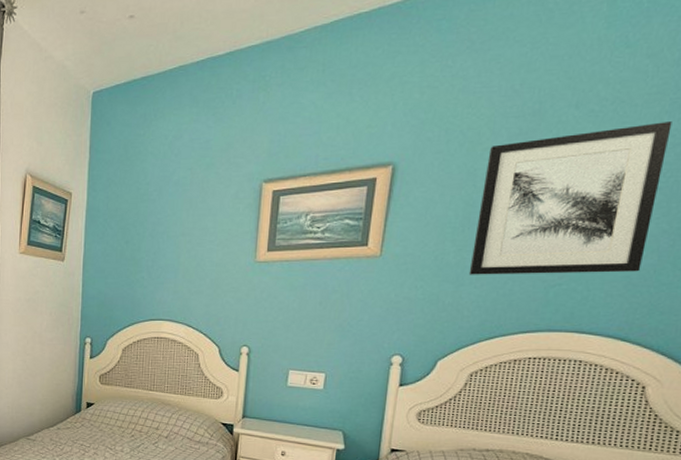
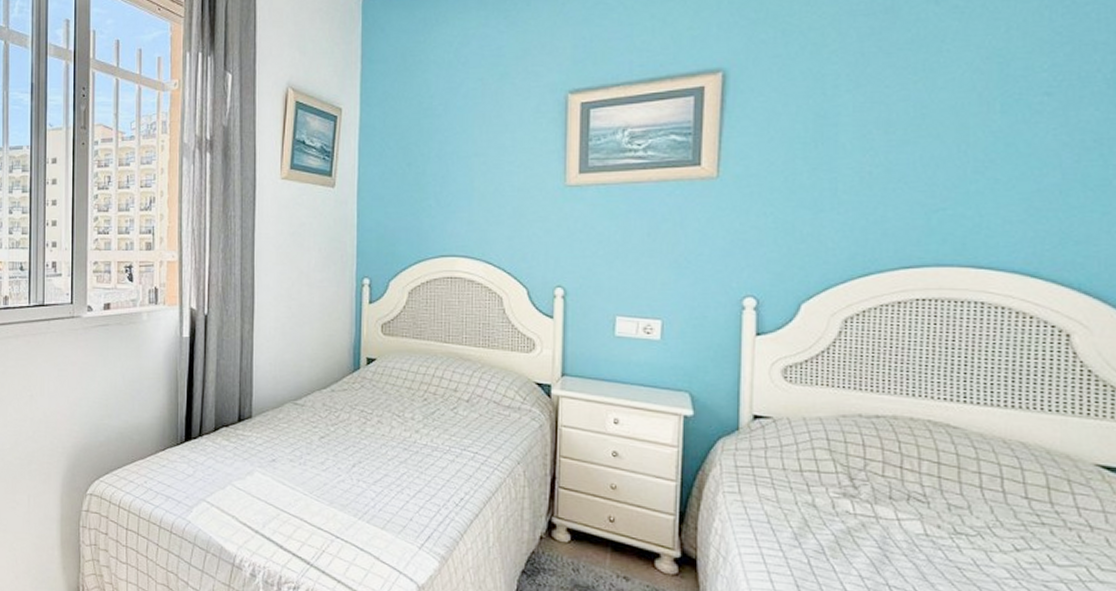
wall art: present [468,121,672,275] -> none [828,17,1055,199]

